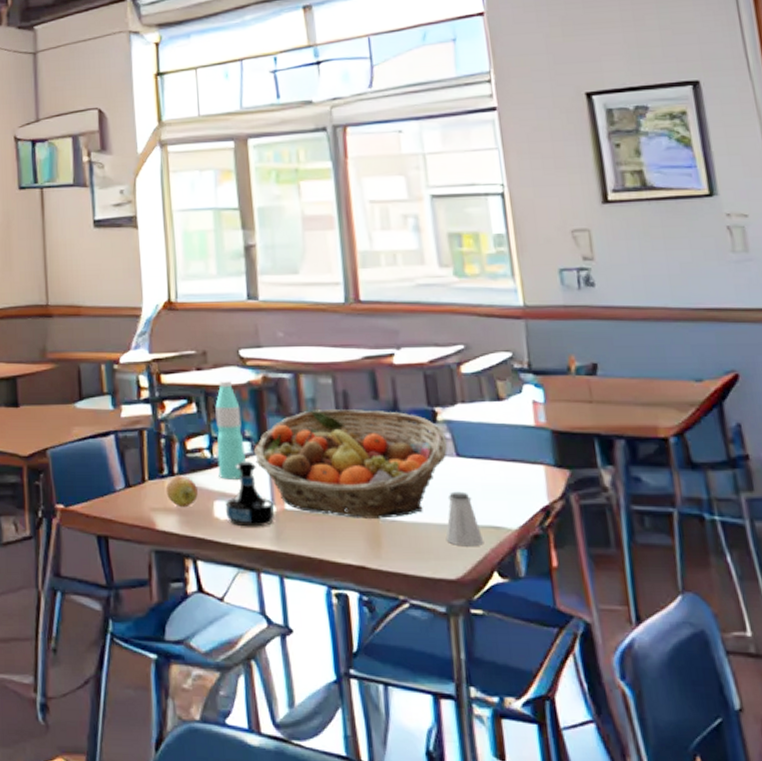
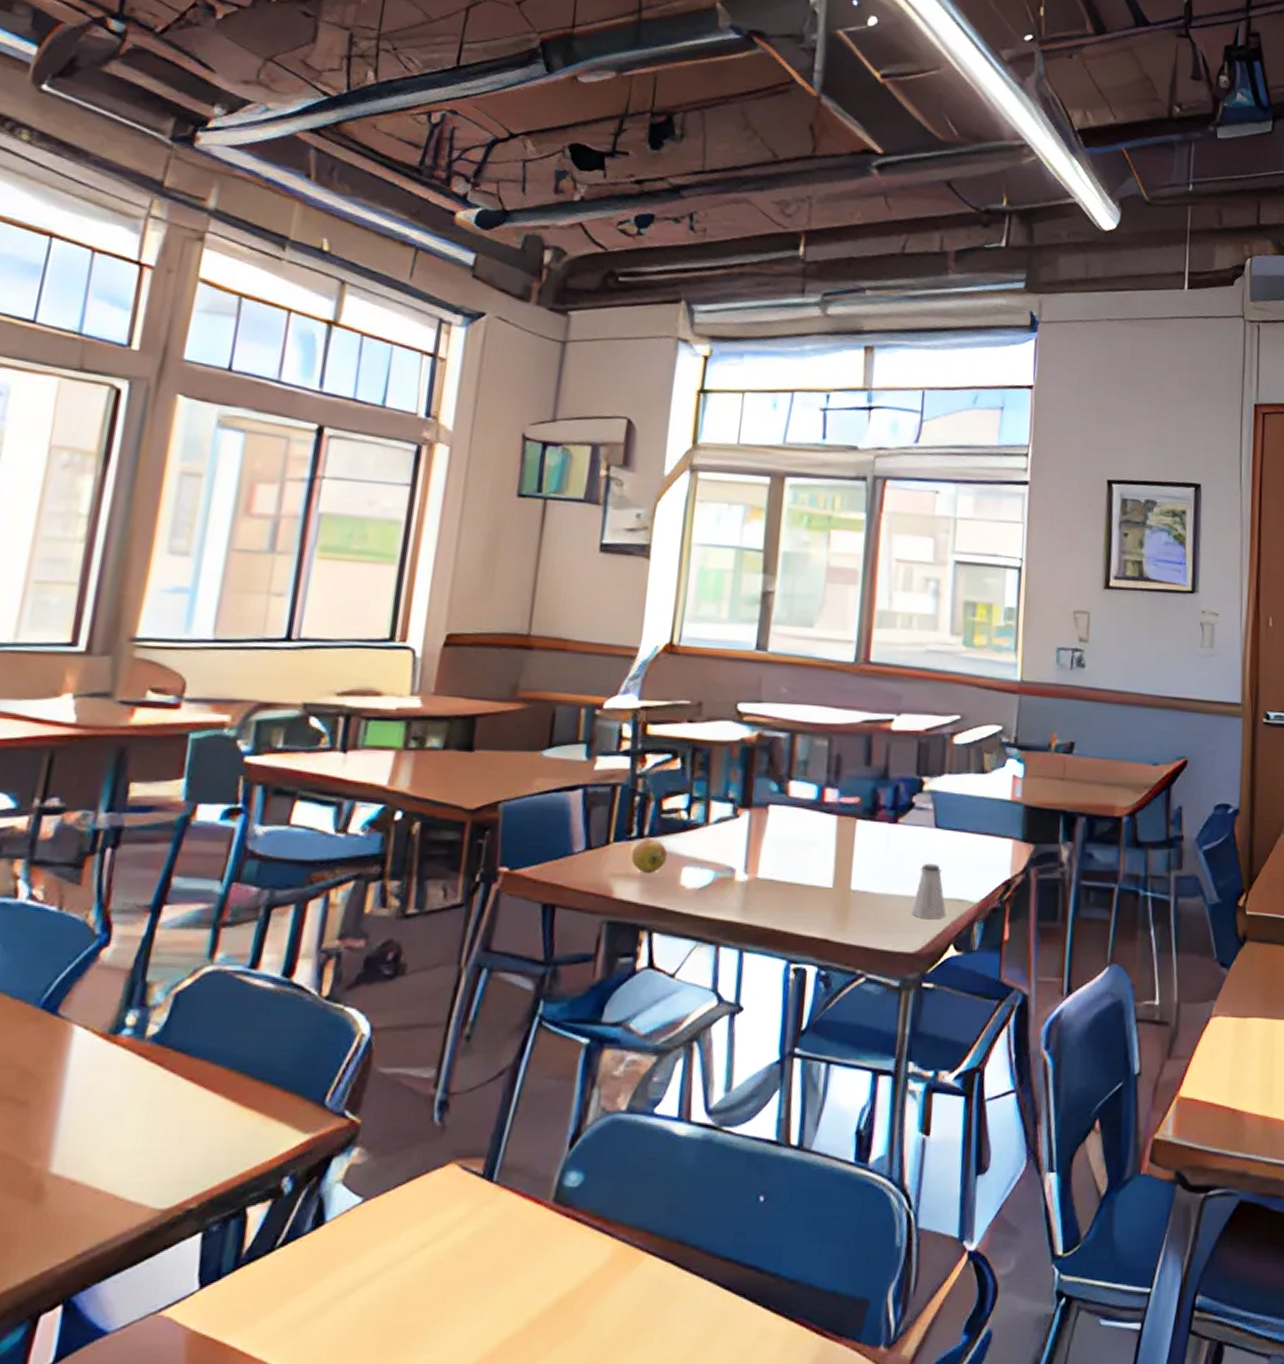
water bottle: present [215,380,246,480] -> none [692,735,729,845]
tequila bottle: present [225,461,274,527] -> none [693,824,746,897]
fruit basket: present [253,409,448,519] -> none [734,773,929,890]

